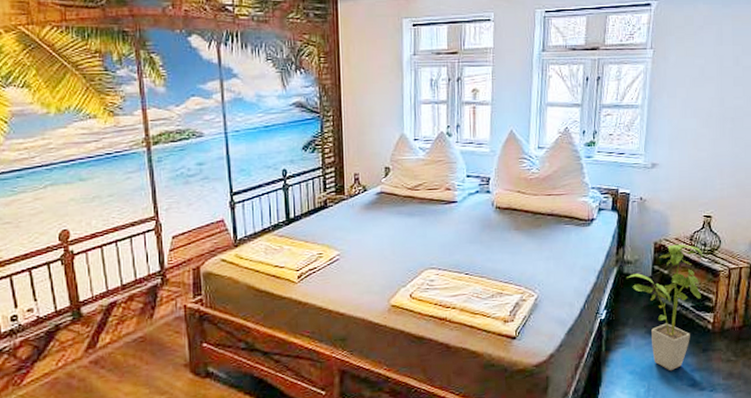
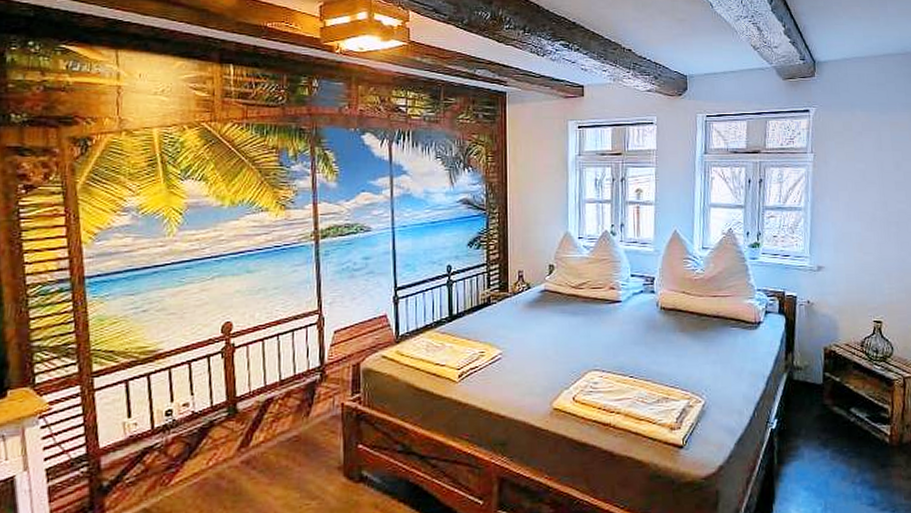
house plant: present [627,244,704,371] -> none [797,350,876,488]

